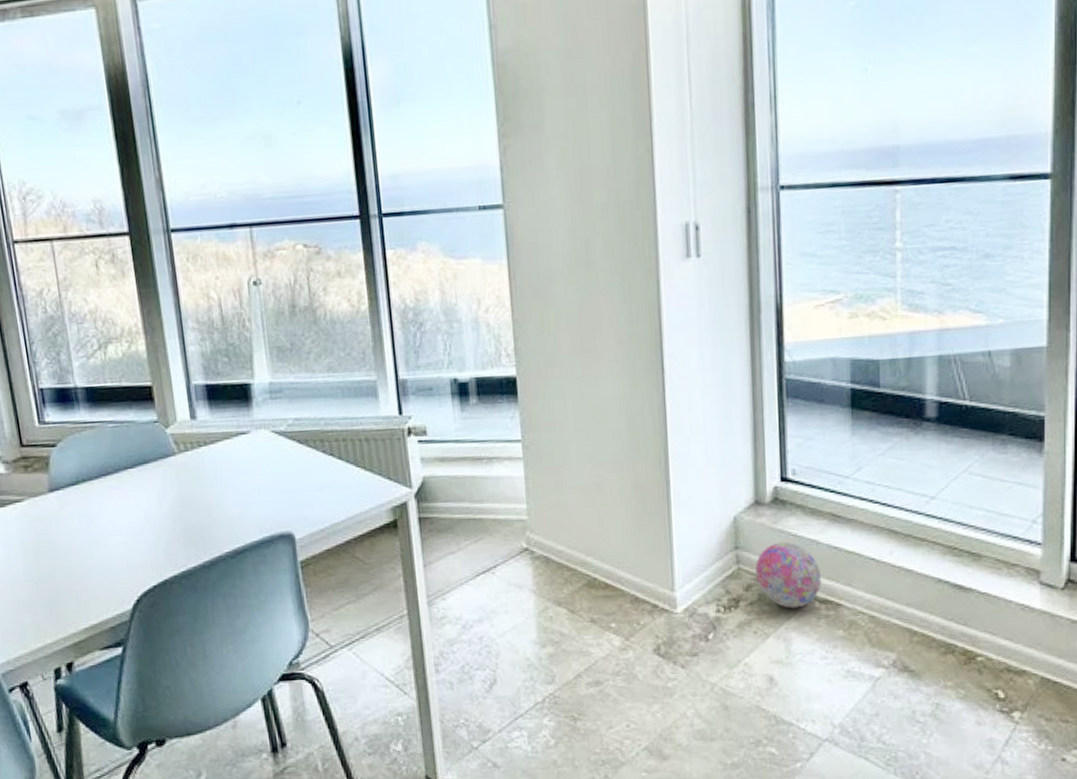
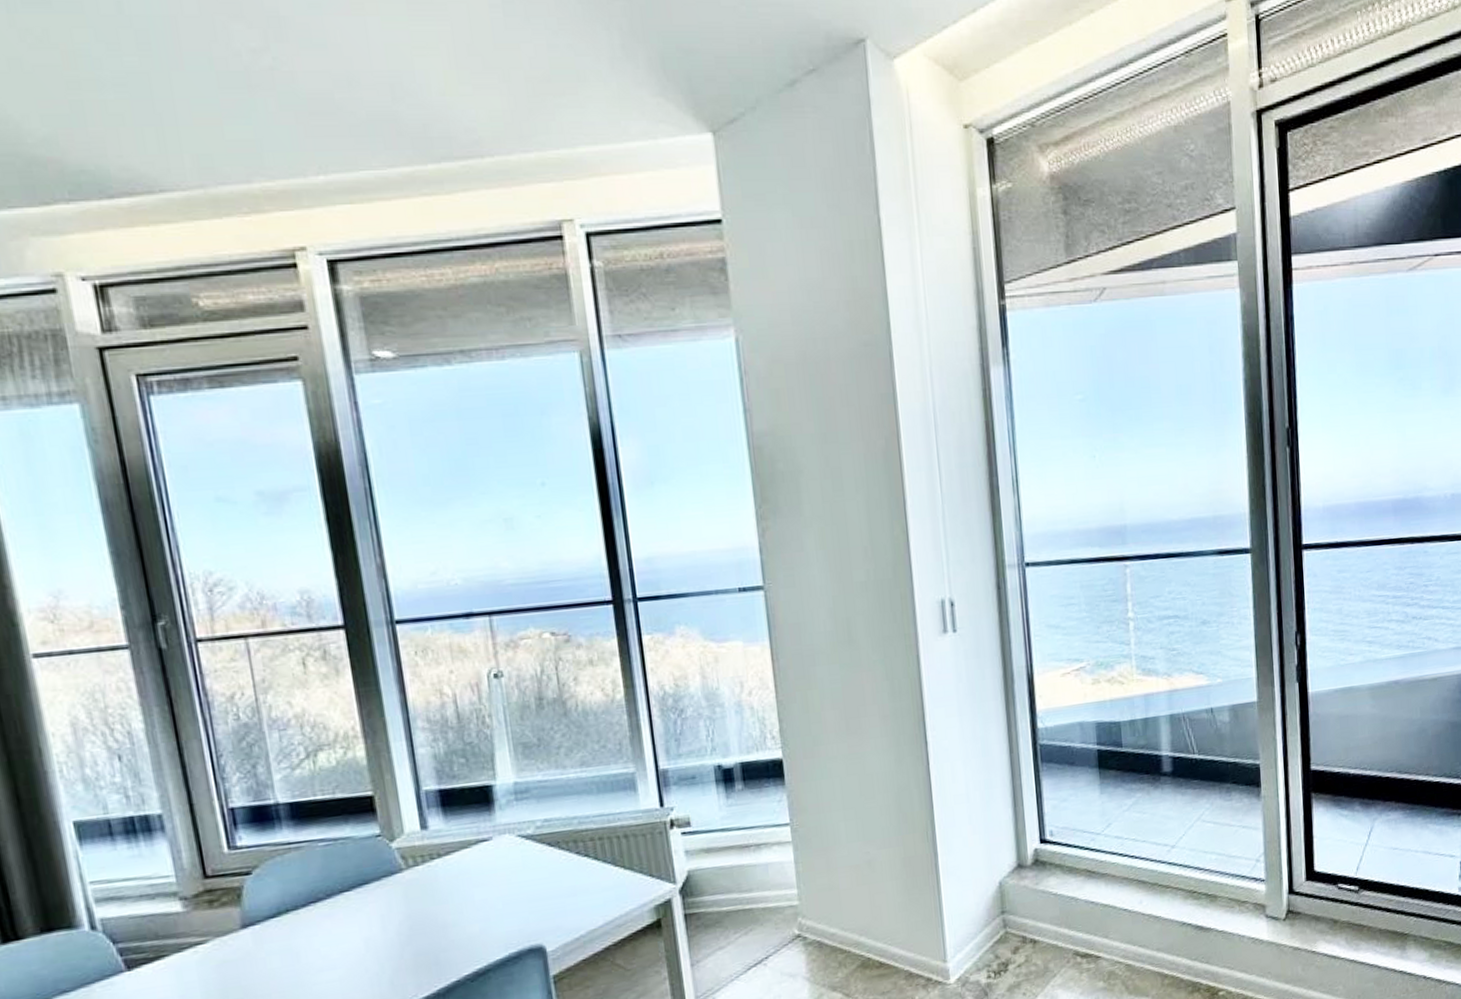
decorative ball: present [755,541,822,608] -> none [1021,901,1082,966]

